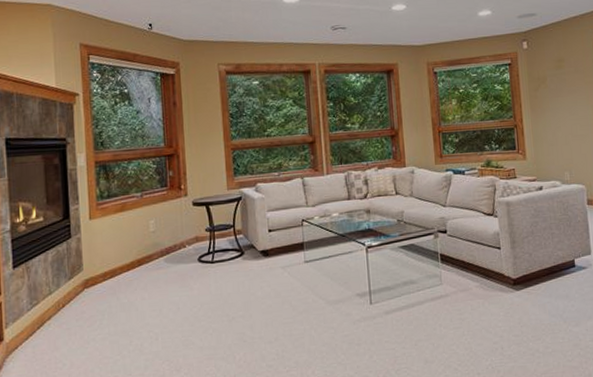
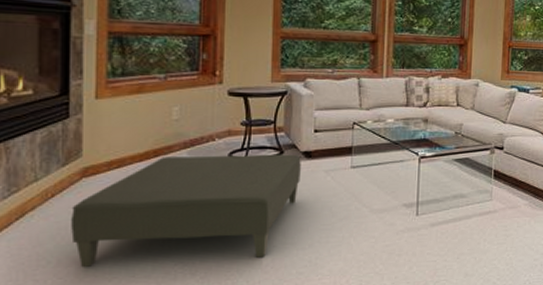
ottoman: none [78,254,261,368] -> present [71,154,301,267]

